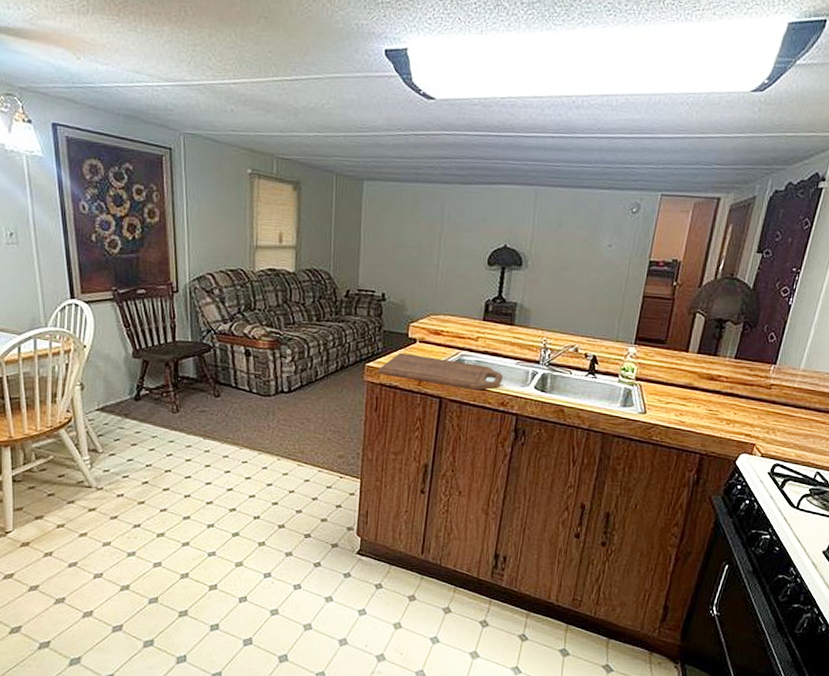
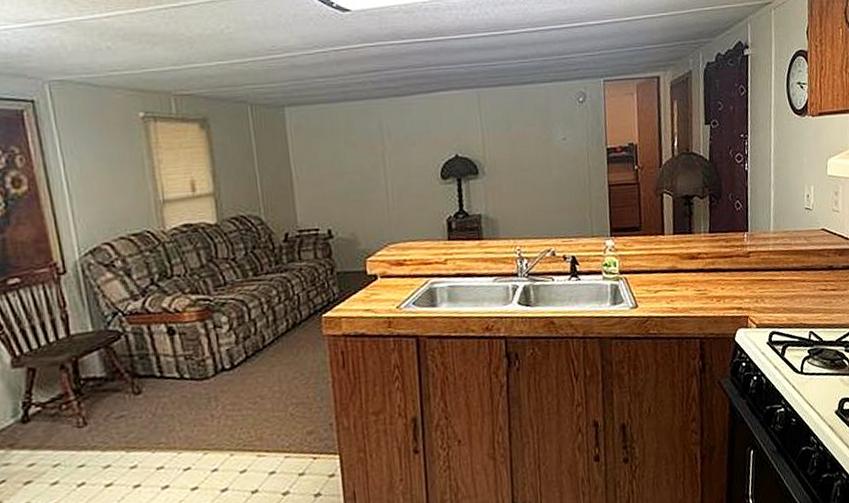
cutting board: present [378,352,503,392] -> none [338,290,482,325]

